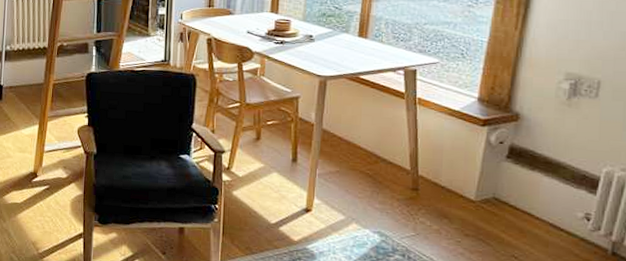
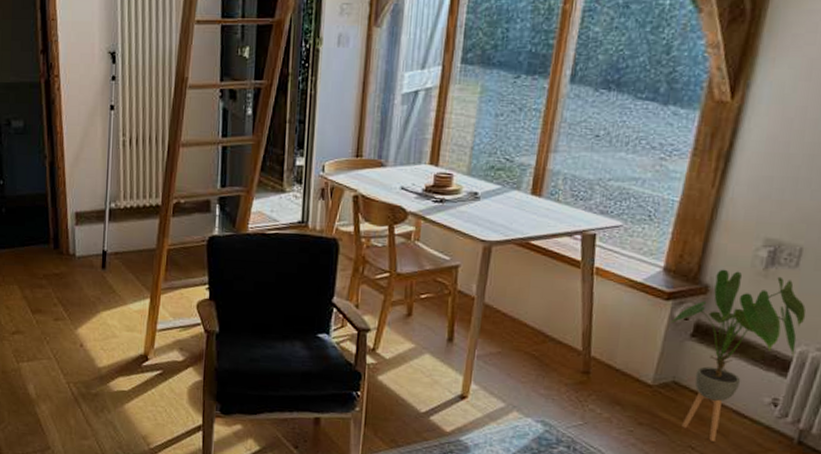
house plant: none [486,99,609,252] -> present [669,269,806,442]

